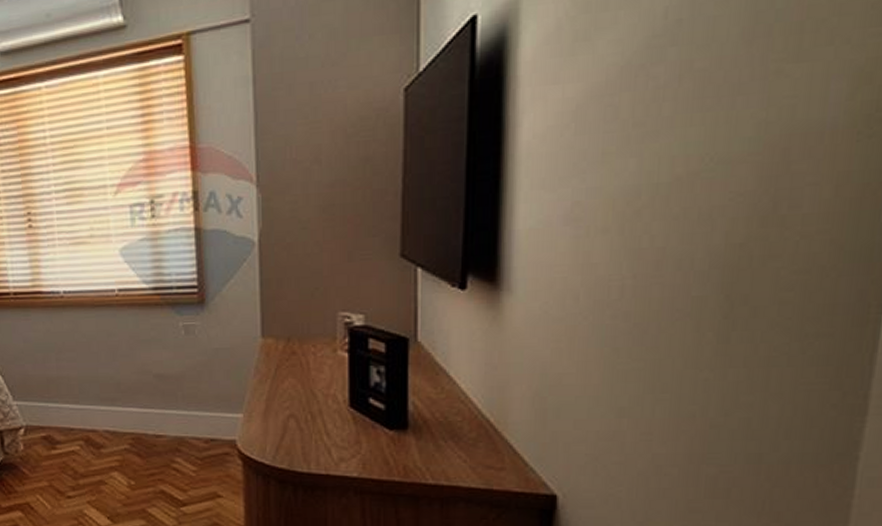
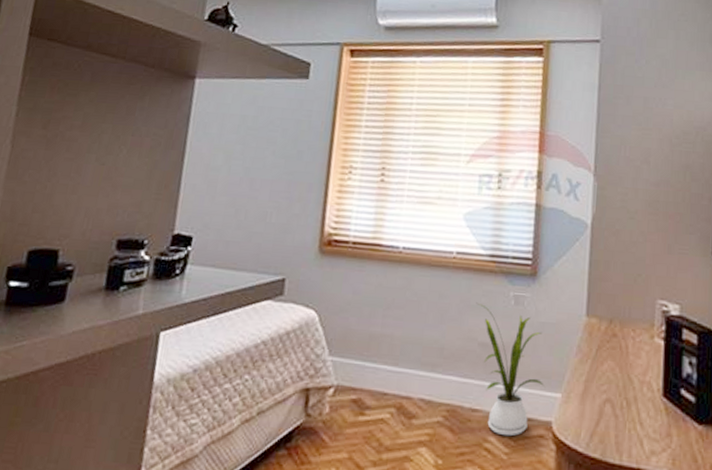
house plant: none [145,336,225,456] -> present [476,302,544,437]

